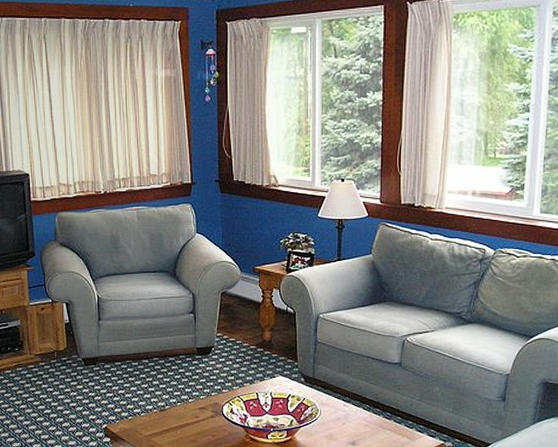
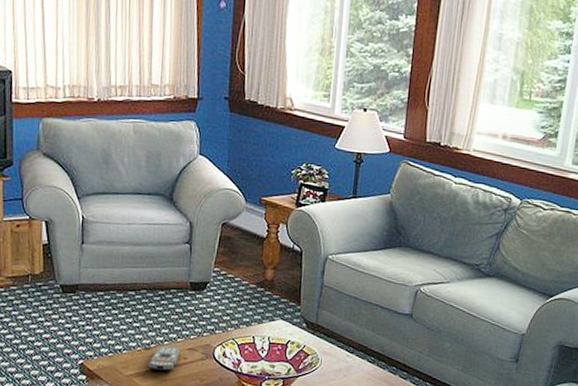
remote control: none [165,406,192,429] -> present [148,345,180,371]

